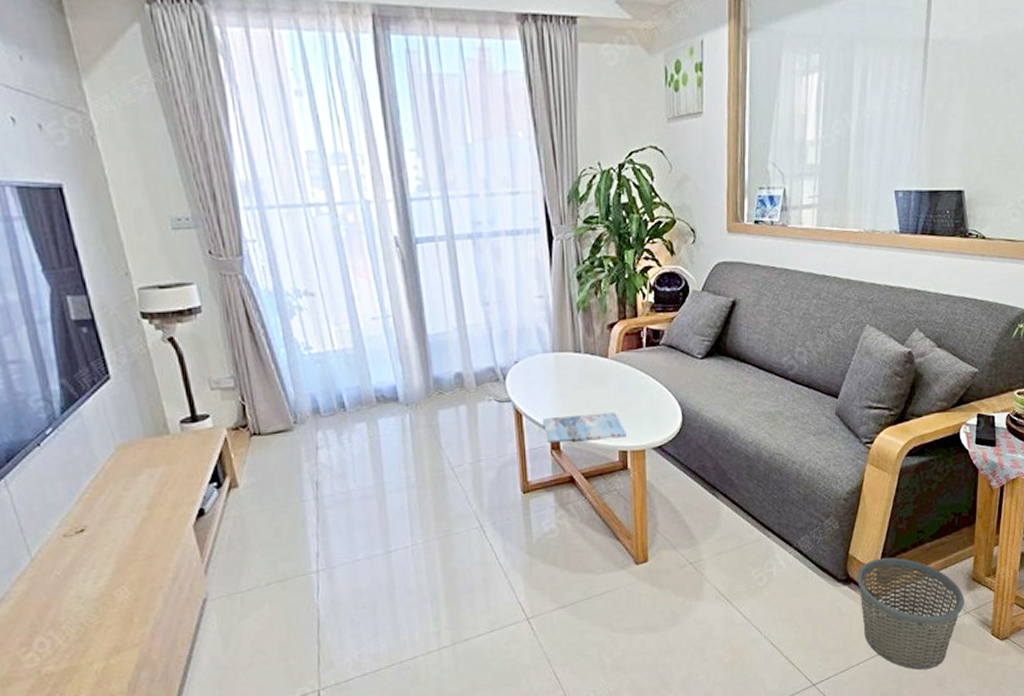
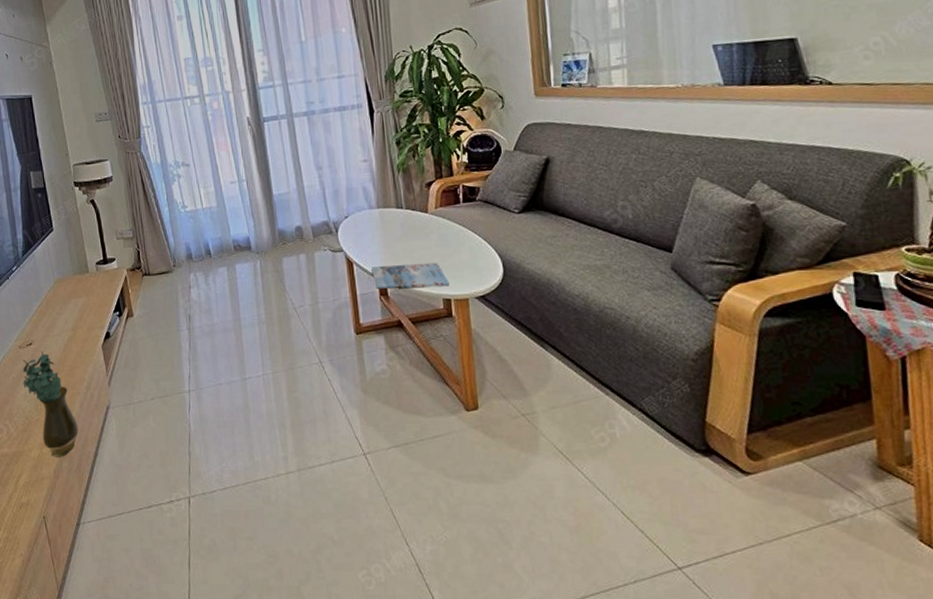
vase: none [70,538,163,668] -> present [23,351,78,457]
basket: present [857,557,964,670] -> none [719,429,872,572]

